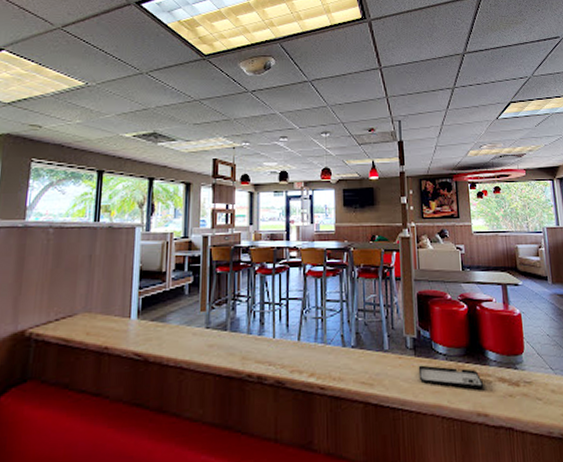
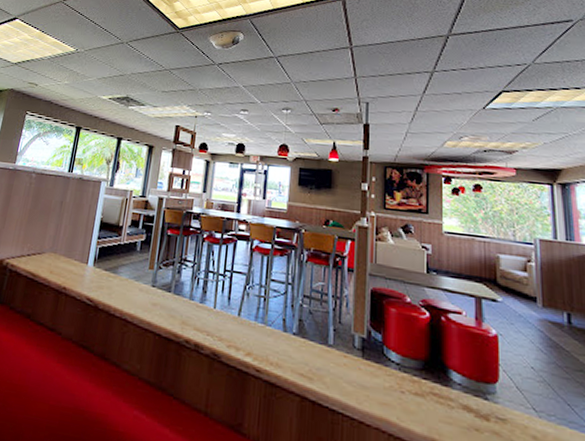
smartphone: present [418,365,484,390] -> none [365,369,444,414]

